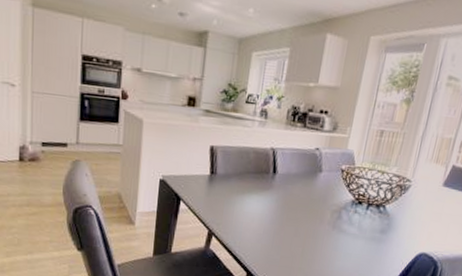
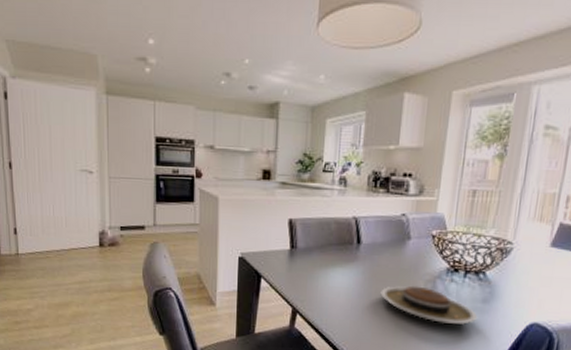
plate: none [291,214,376,253] -> present [380,285,478,326]

